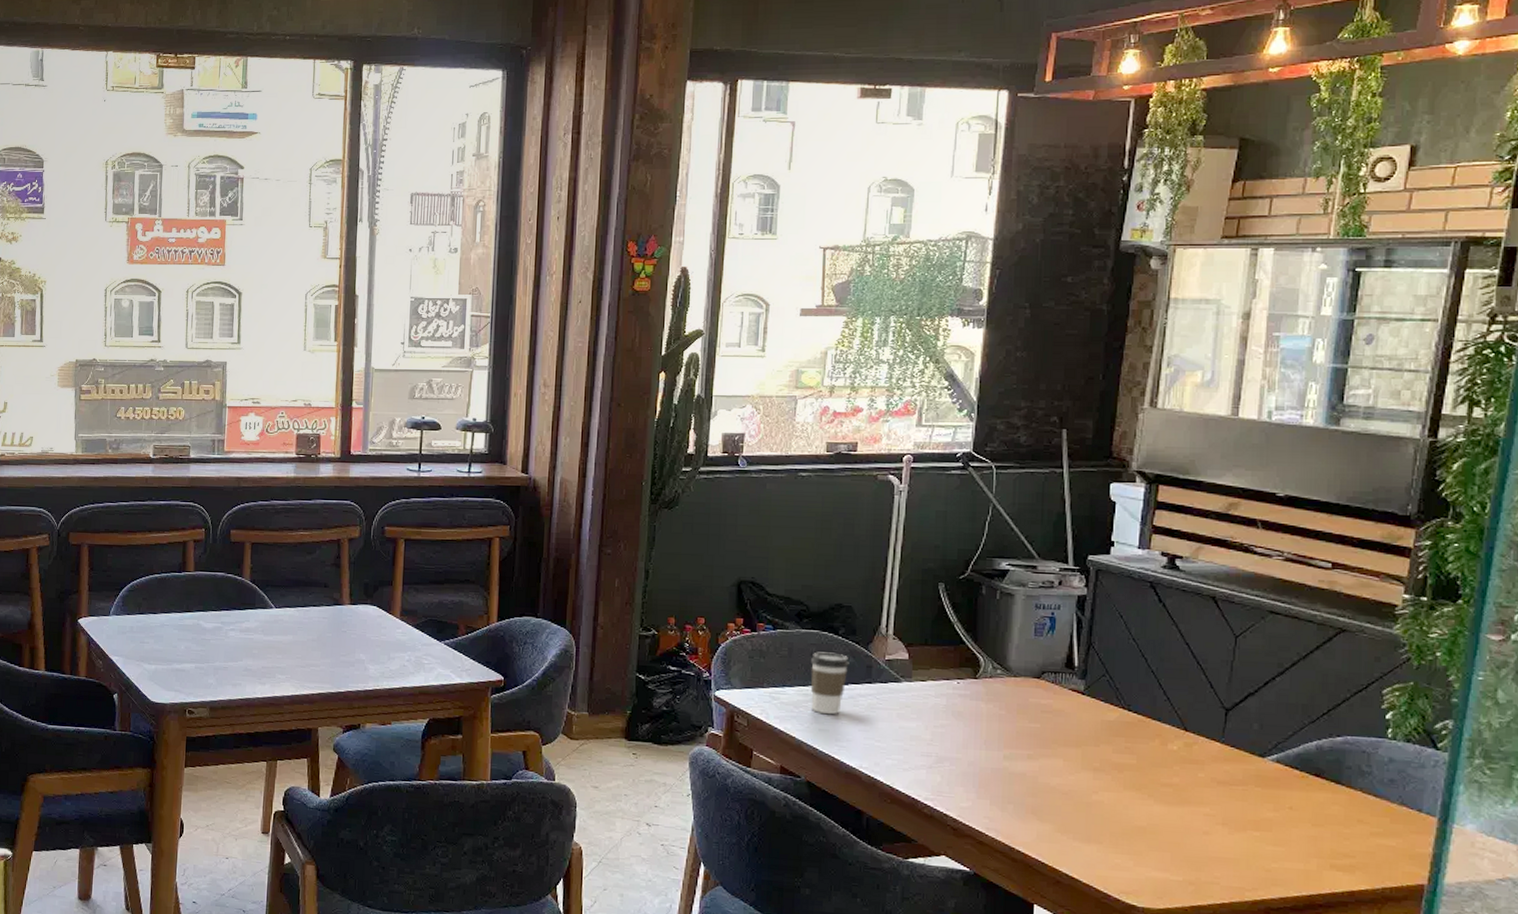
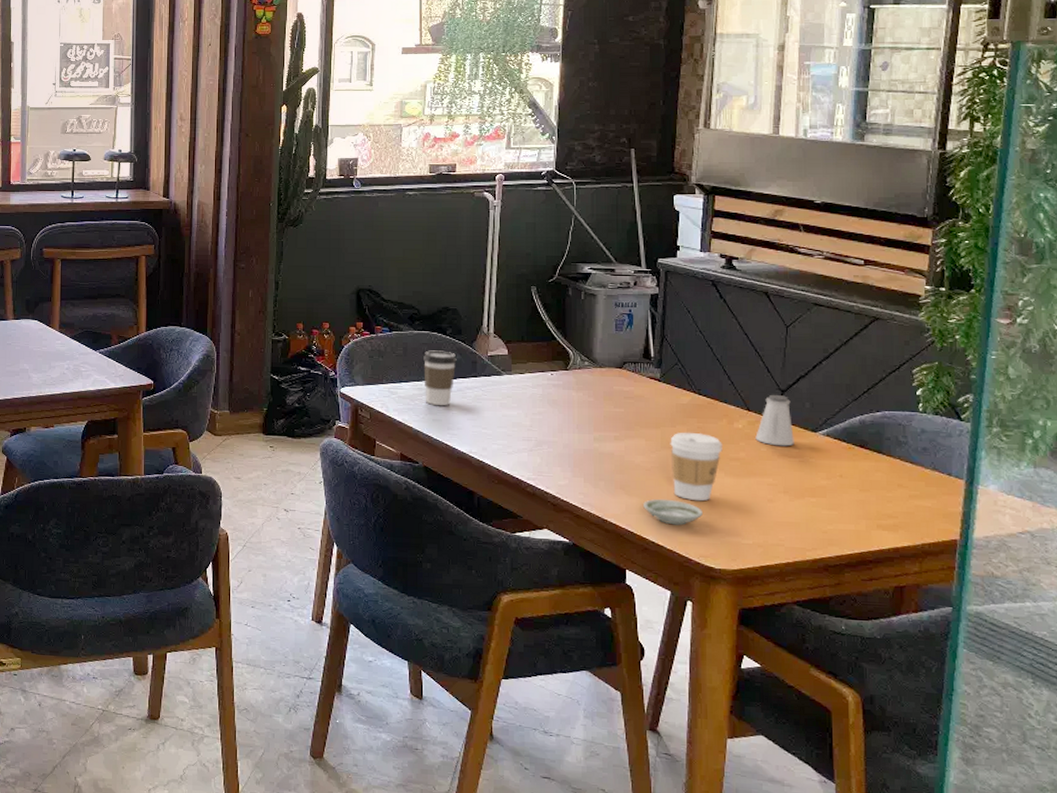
saucer: none [1057,826,1126,857] -> present [643,498,703,525]
coffee cup: none [1092,752,1153,831] -> present [670,432,723,501]
saltshaker: none [1192,713,1238,773] -> present [755,394,794,447]

